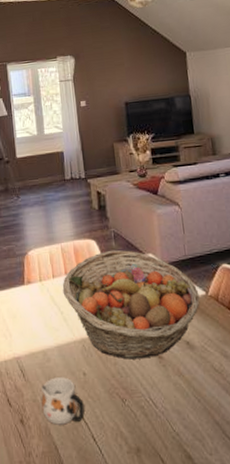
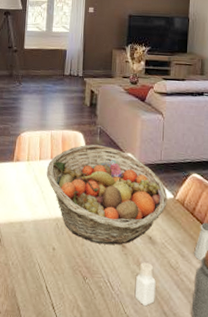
mug: present [41,377,85,425] -> none [12,247,49,290]
pepper shaker: none [180,371,204,420] -> present [134,262,156,307]

